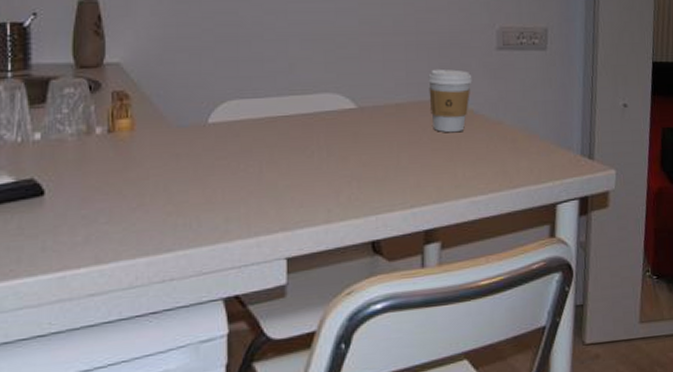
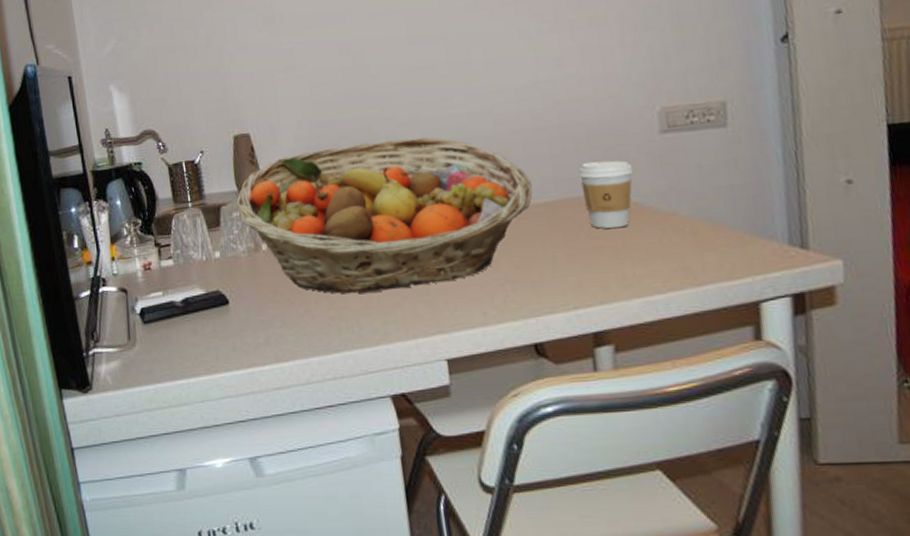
fruit basket: none [71,26,386,187] -> present [236,137,533,294]

